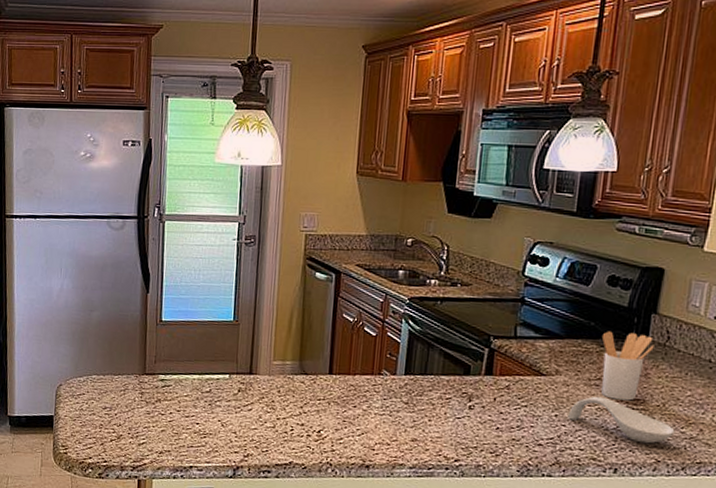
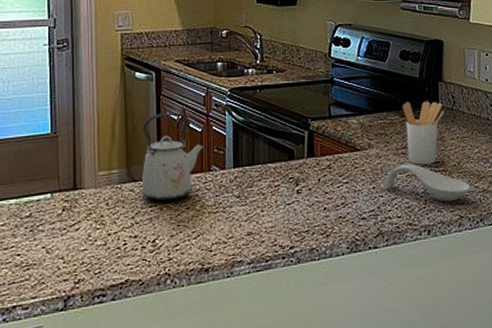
kettle: none [311,314,377,397] -> present [141,112,204,202]

